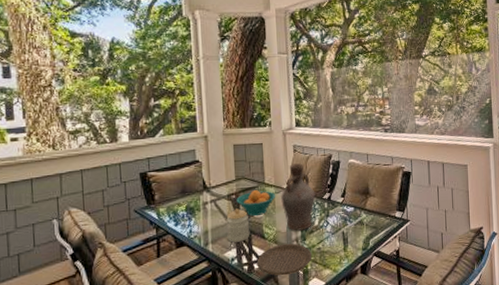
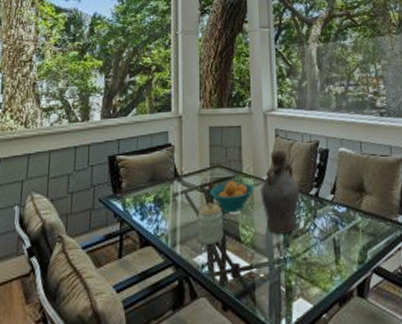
plate: present [257,243,312,276] -> none [231,249,296,292]

